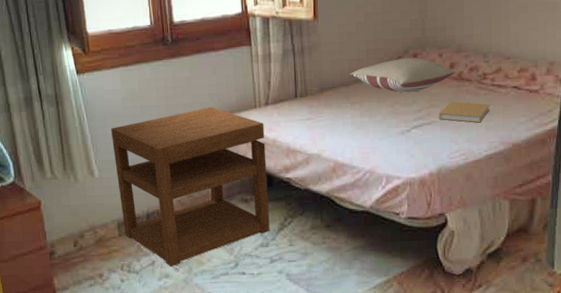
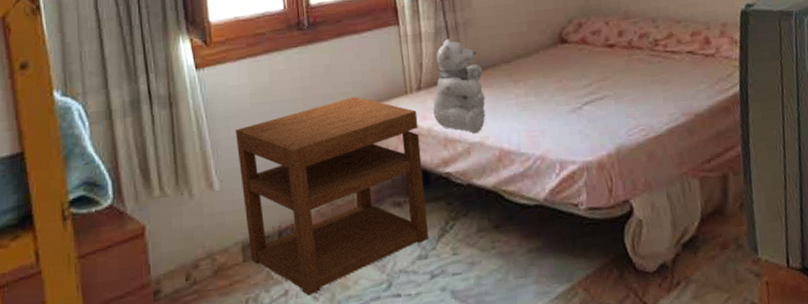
teddy bear: none [278,61,324,147] -> present [433,39,486,134]
pillow: present [349,57,455,93] -> none [509,27,625,67]
book: present [439,101,490,123] -> none [611,71,666,94]

